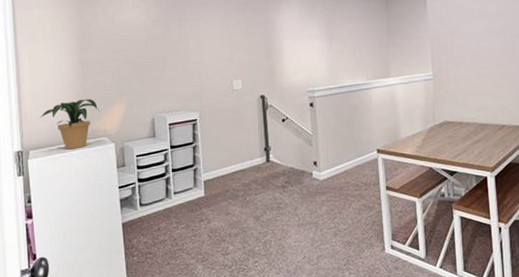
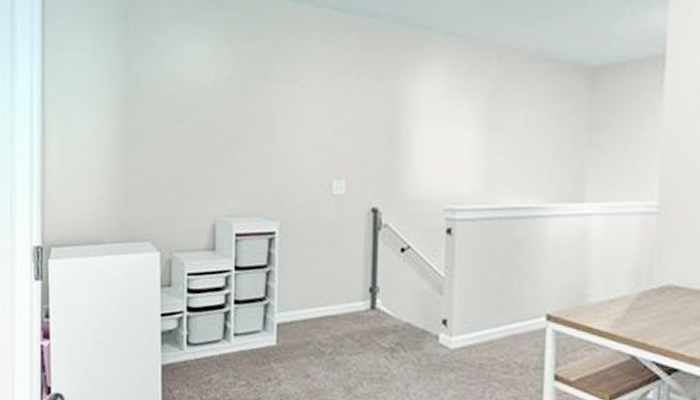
potted plant: present [40,98,100,150] -> none [67,184,144,254]

